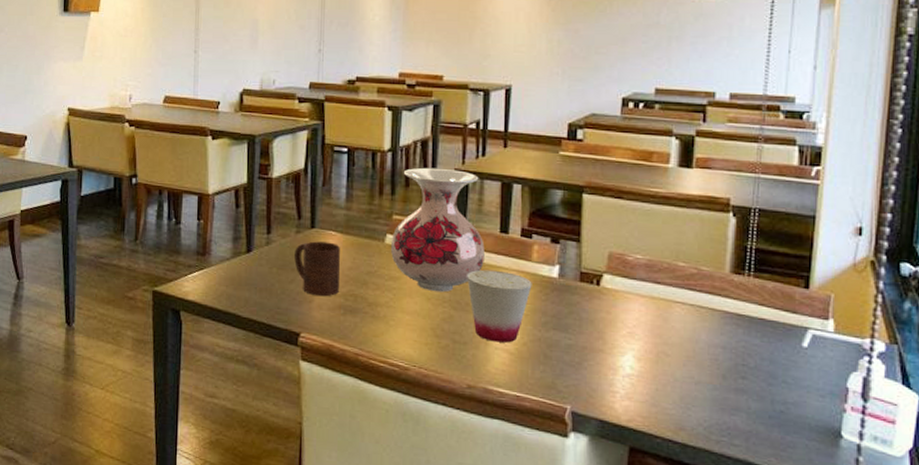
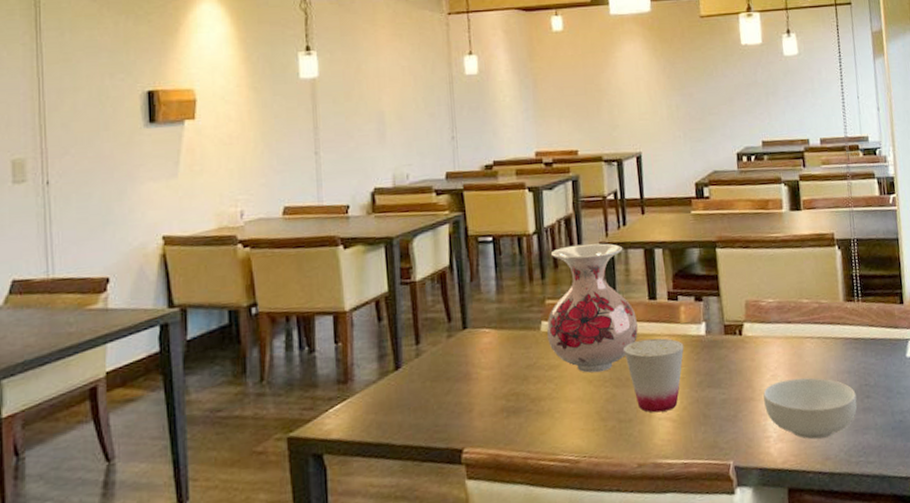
cup: present [294,241,341,297] -> none [448,341,500,403]
cereal bowl: none [615,339,729,408] -> present [763,377,857,440]

